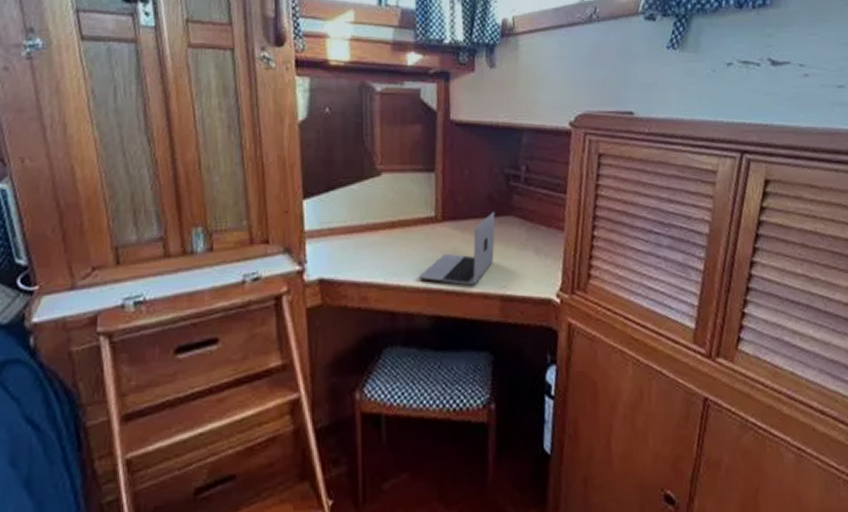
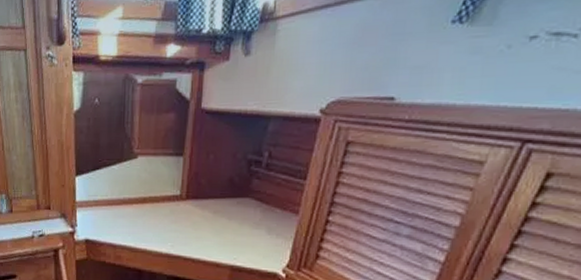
laptop: present [419,211,496,286] -> none [163,193,234,255]

